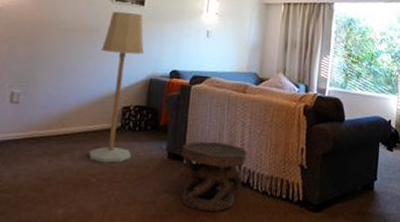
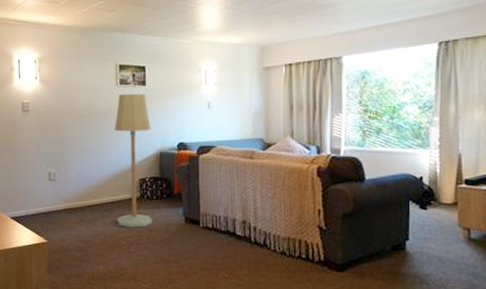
side table: present [176,142,247,212] -> none [195,207,261,270]

